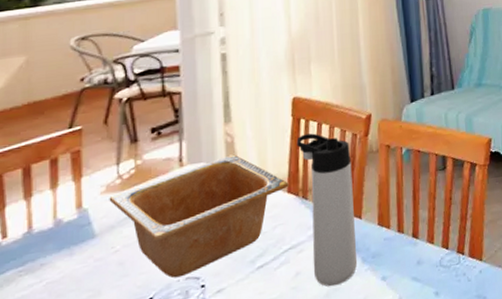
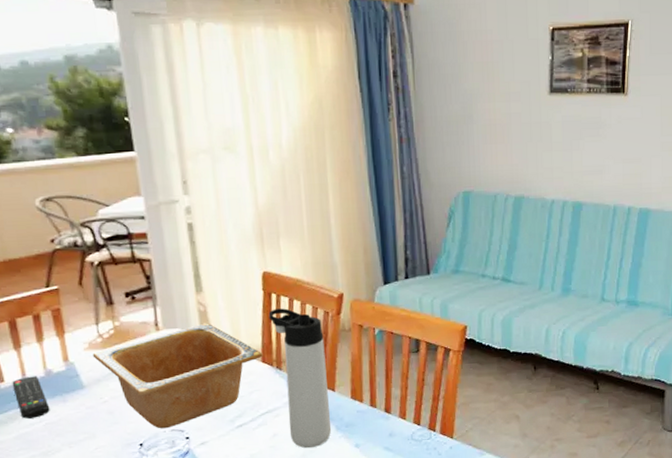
remote control: none [15,227,54,280] -> present [12,376,50,419]

